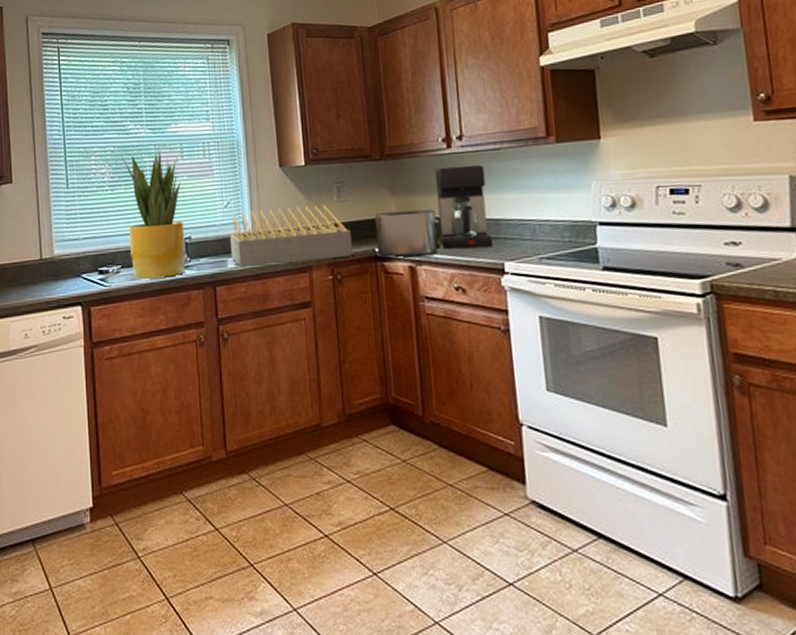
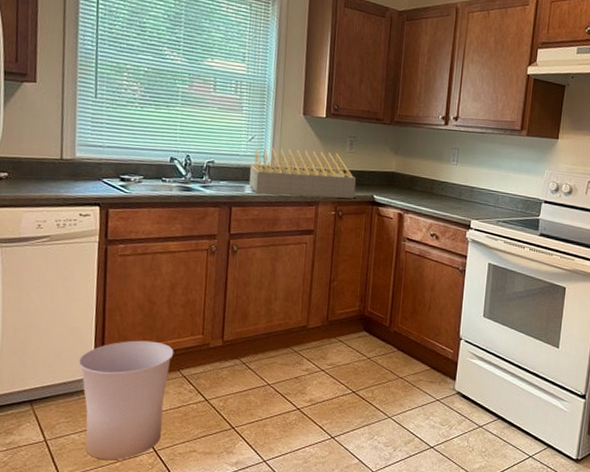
waste bin: none [76,458,175,612] -> present [78,340,174,461]
planter: present [121,151,186,279] -> none [154,79,212,193]
toaster: present [375,209,442,259] -> none [374,167,428,208]
coffee maker: present [434,164,492,250] -> none [425,139,470,207]

